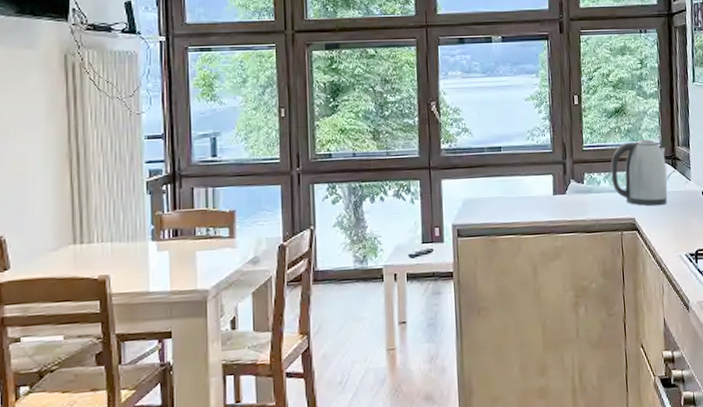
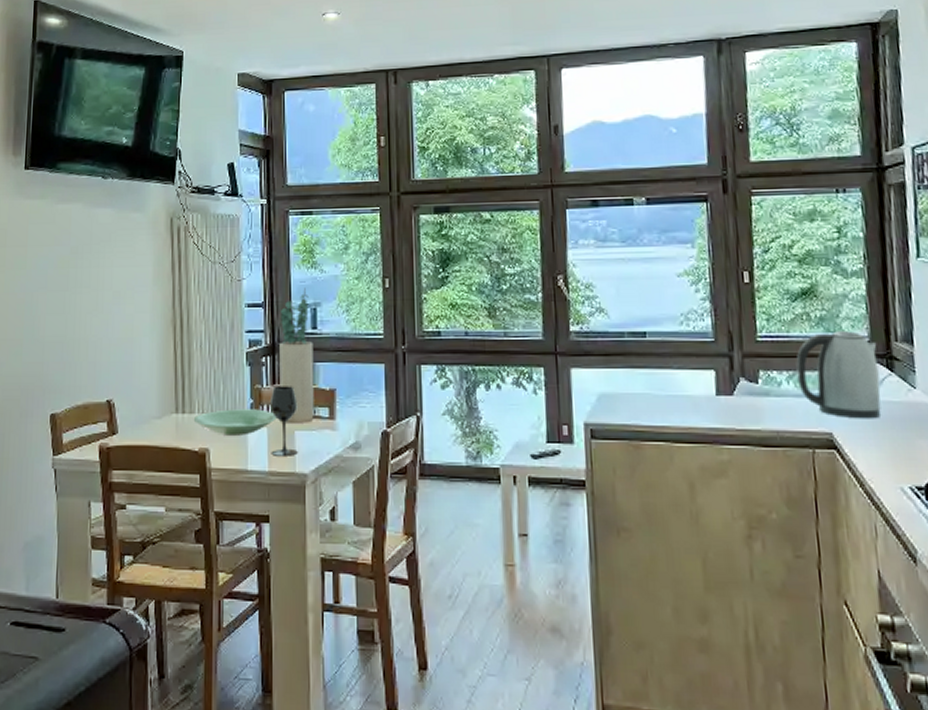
bowl: none [92,234,178,262] -> present [193,409,277,435]
wineglass: none [170,210,199,276] -> present [269,386,298,456]
vase: none [180,119,215,245] -> present [280,287,314,423]

